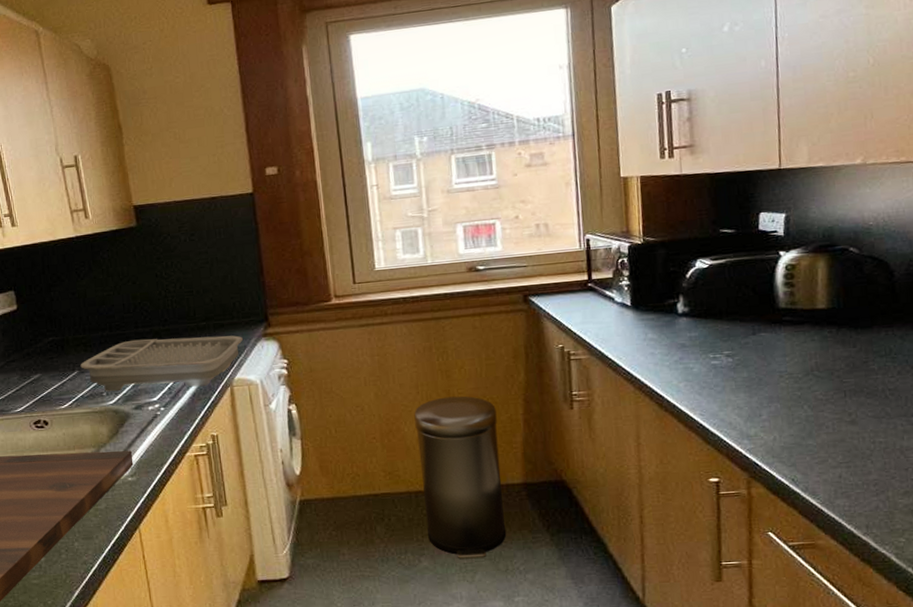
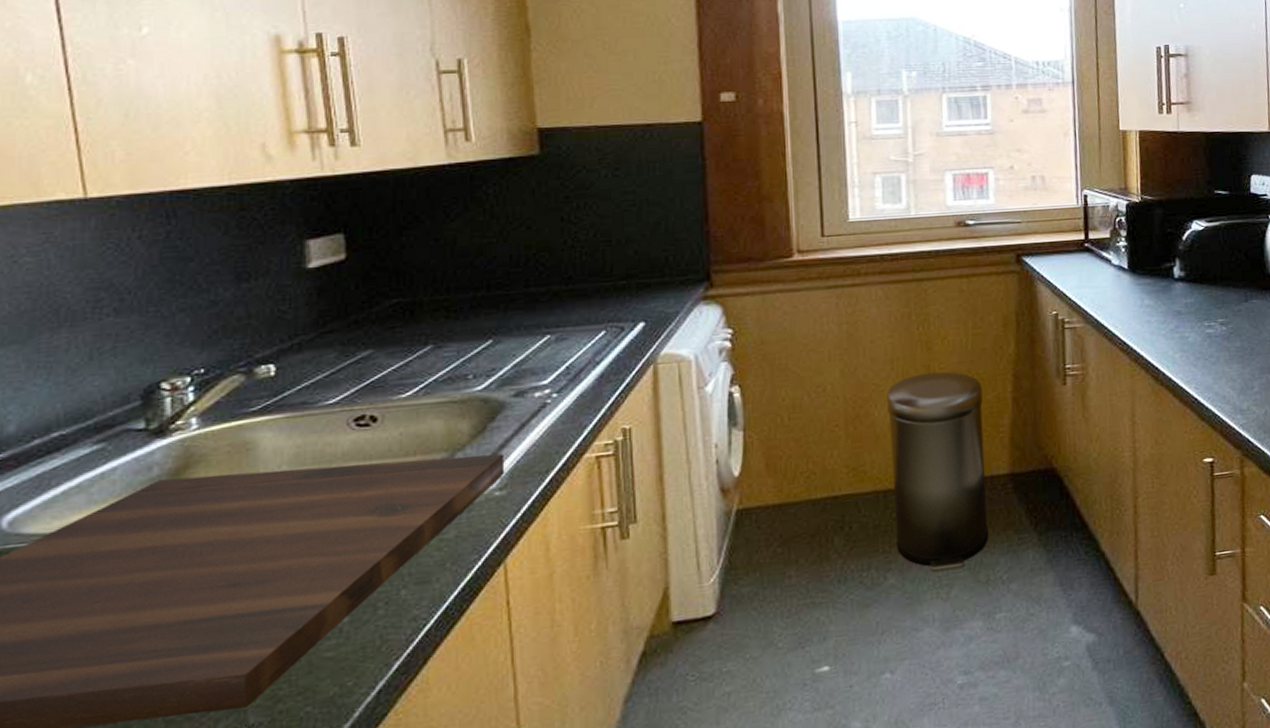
dish rack: present [80,335,244,392] -> none [437,298,676,373]

